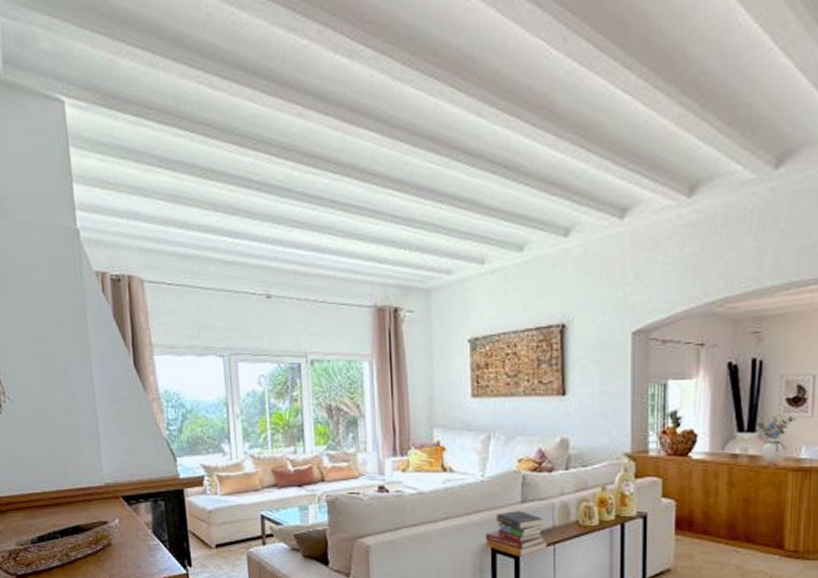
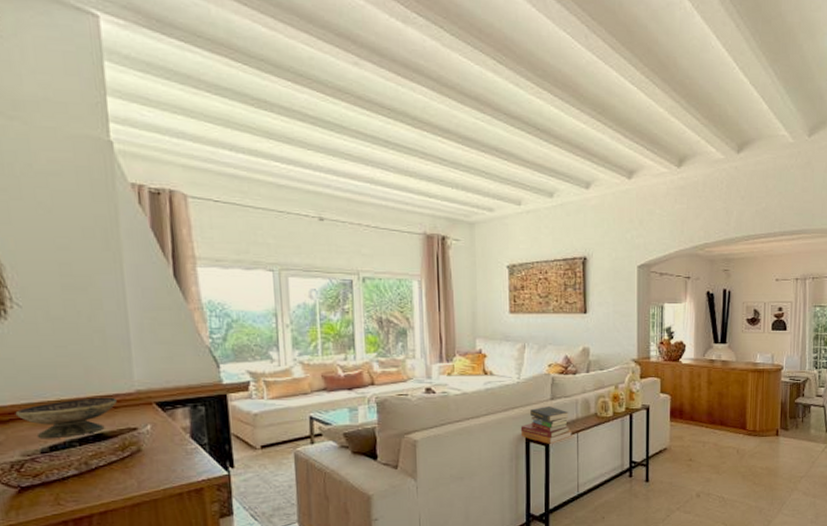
decorative bowl: none [11,490,90,529] -> present [15,397,117,438]
bouquet: present [756,410,797,465] -> none [726,327,754,368]

